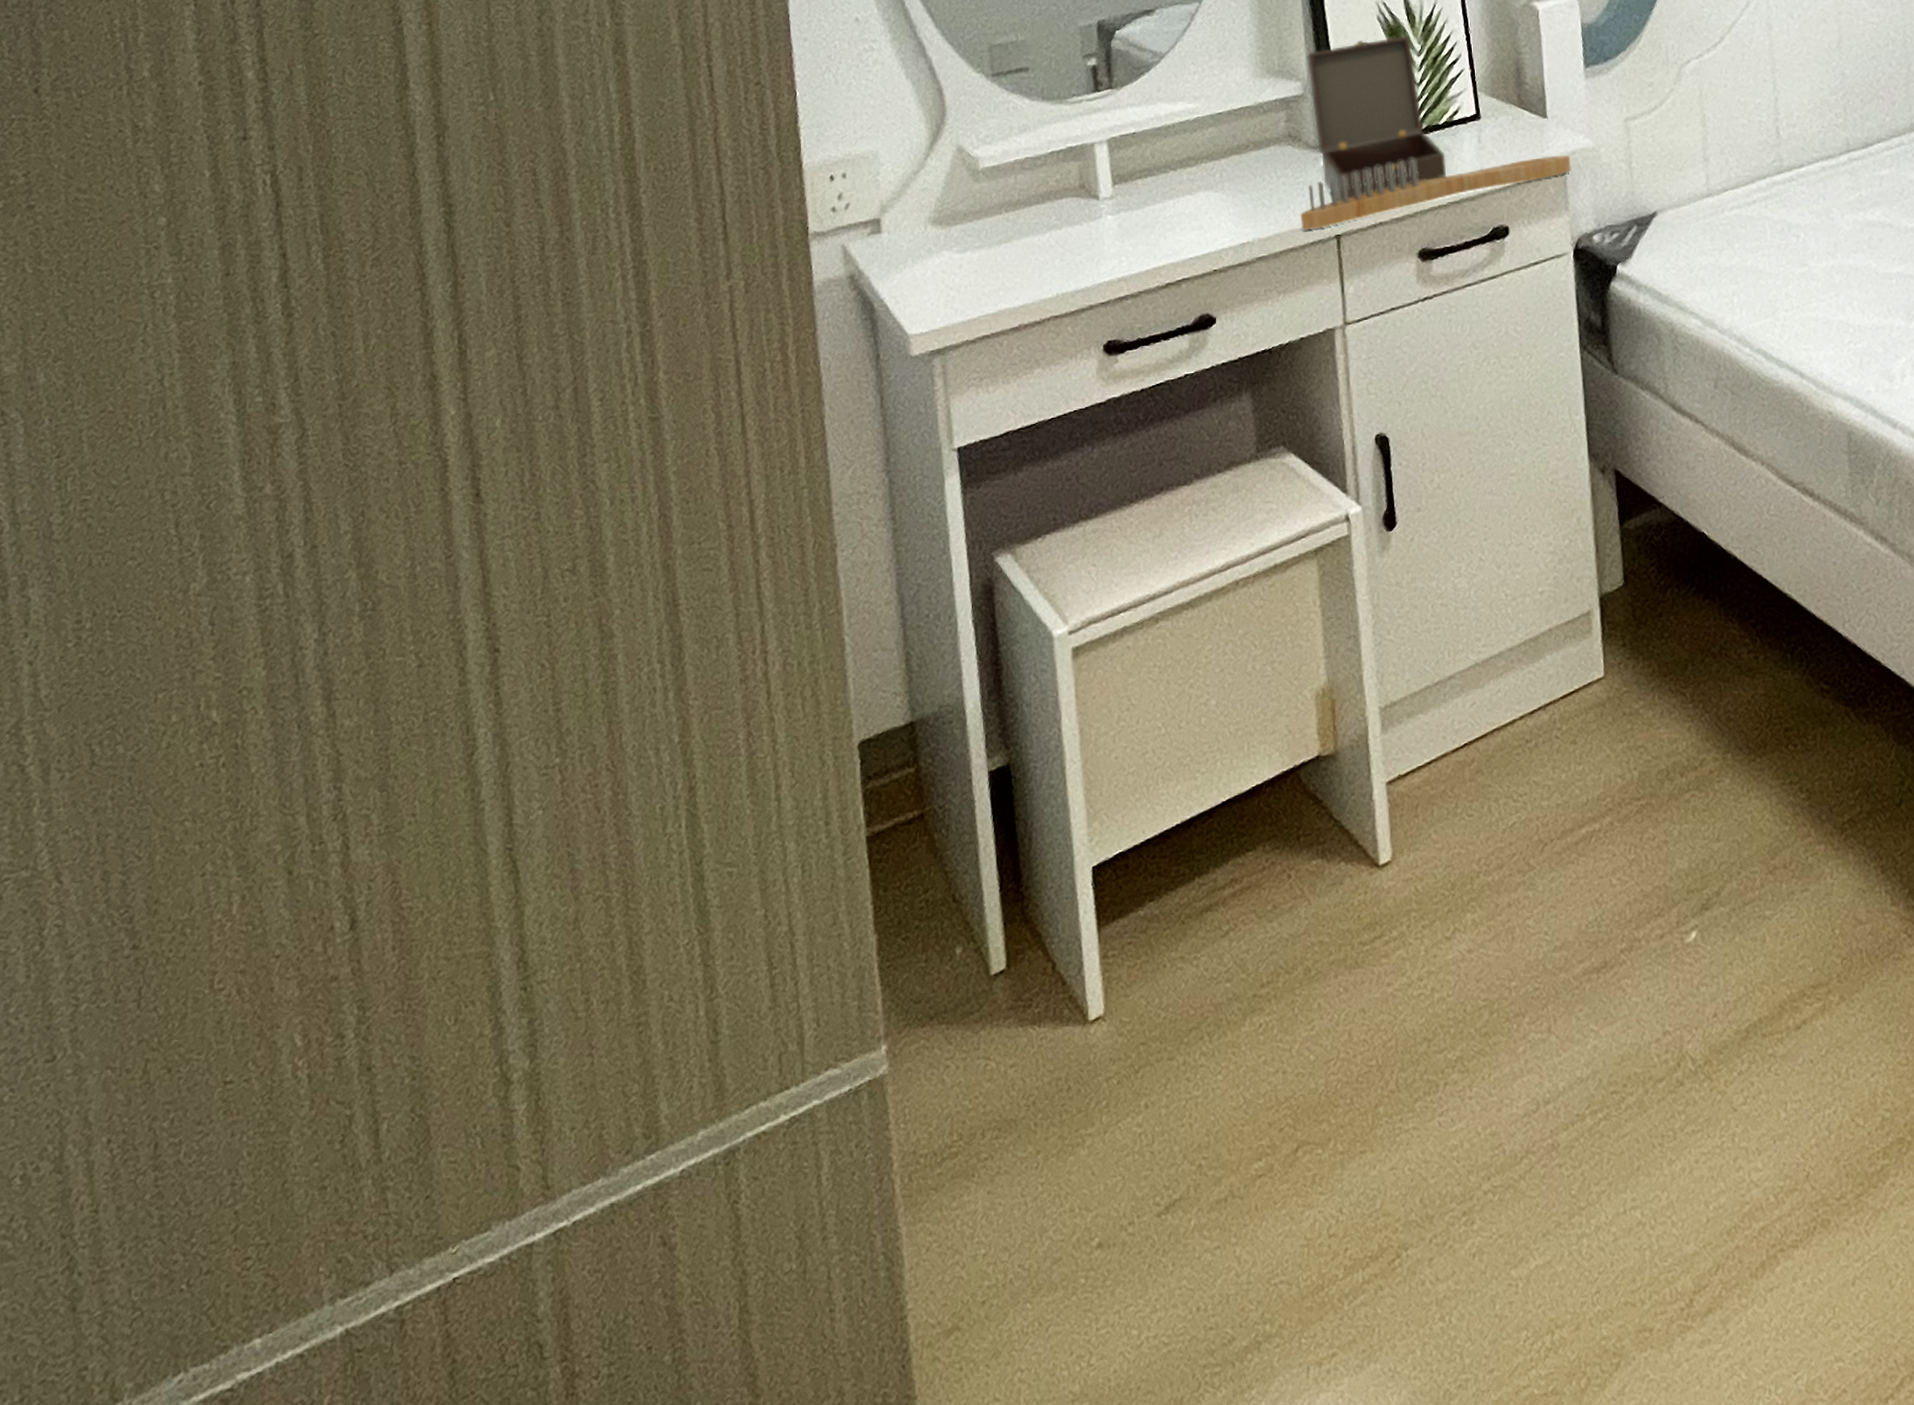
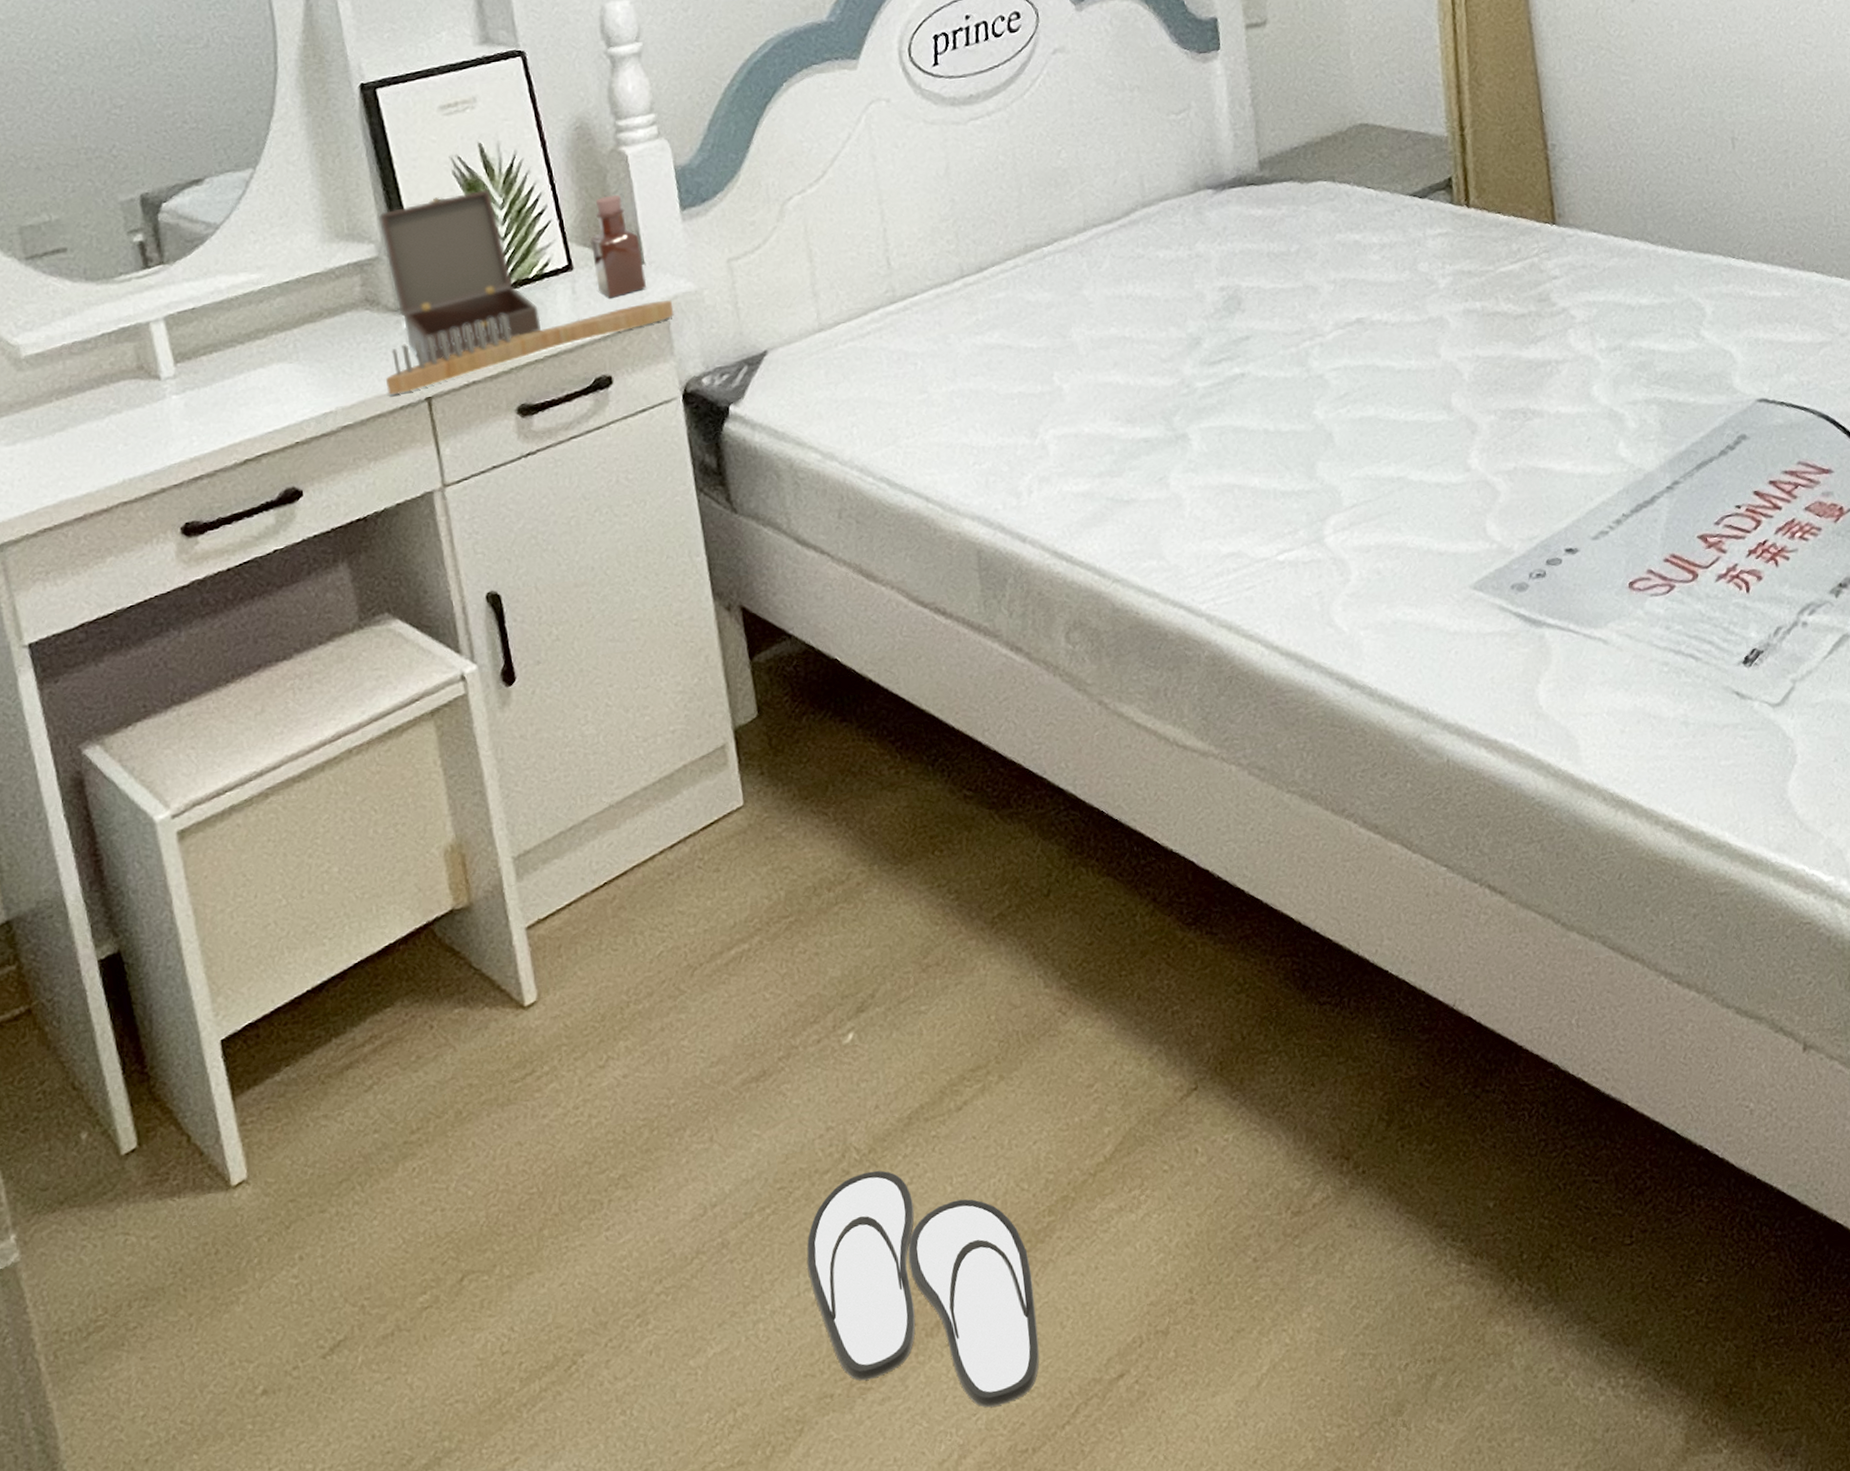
perfume bottle: none [1498,48,1548,148] -> present [589,194,647,297]
slippers: none [1635,1085,1866,1367] -> present [807,1170,1040,1408]

